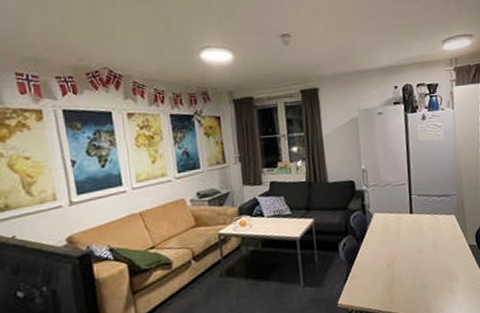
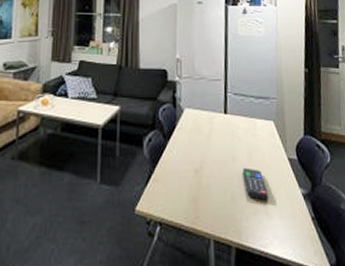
remote control: none [429,257,453,282] -> present [243,167,268,200]

